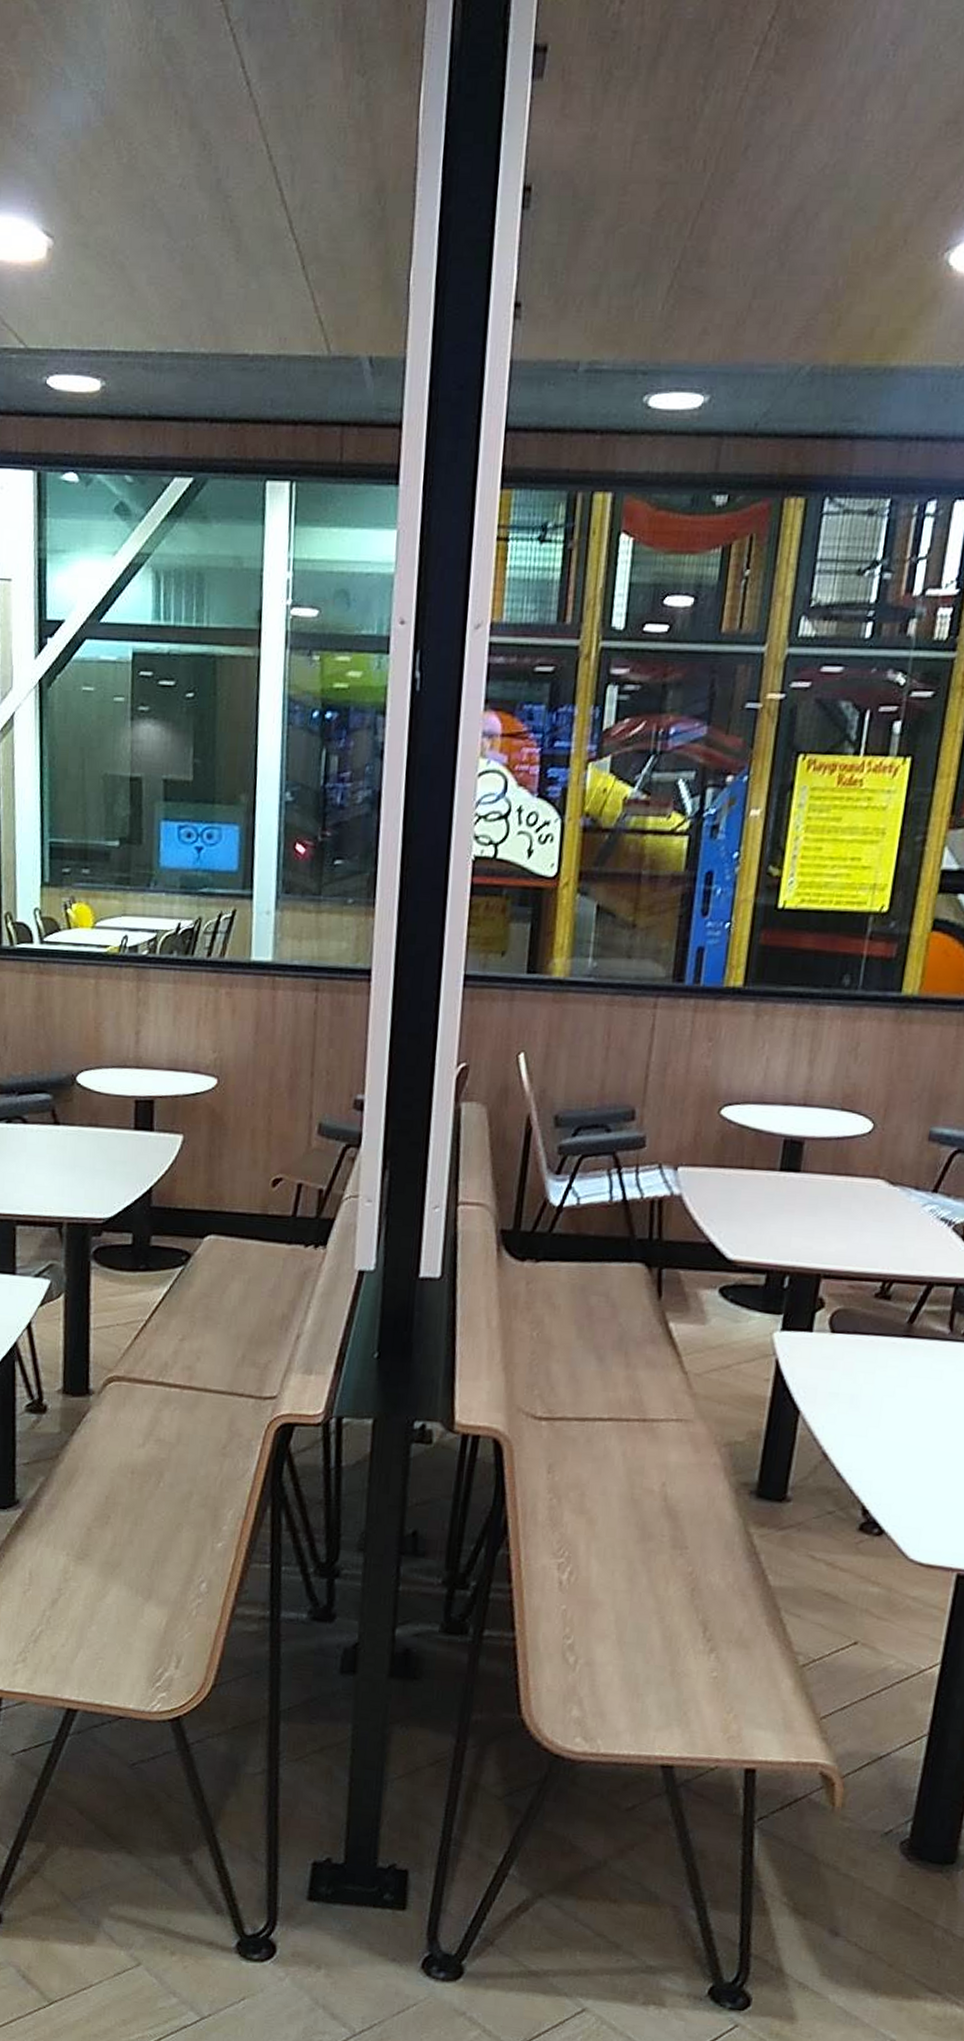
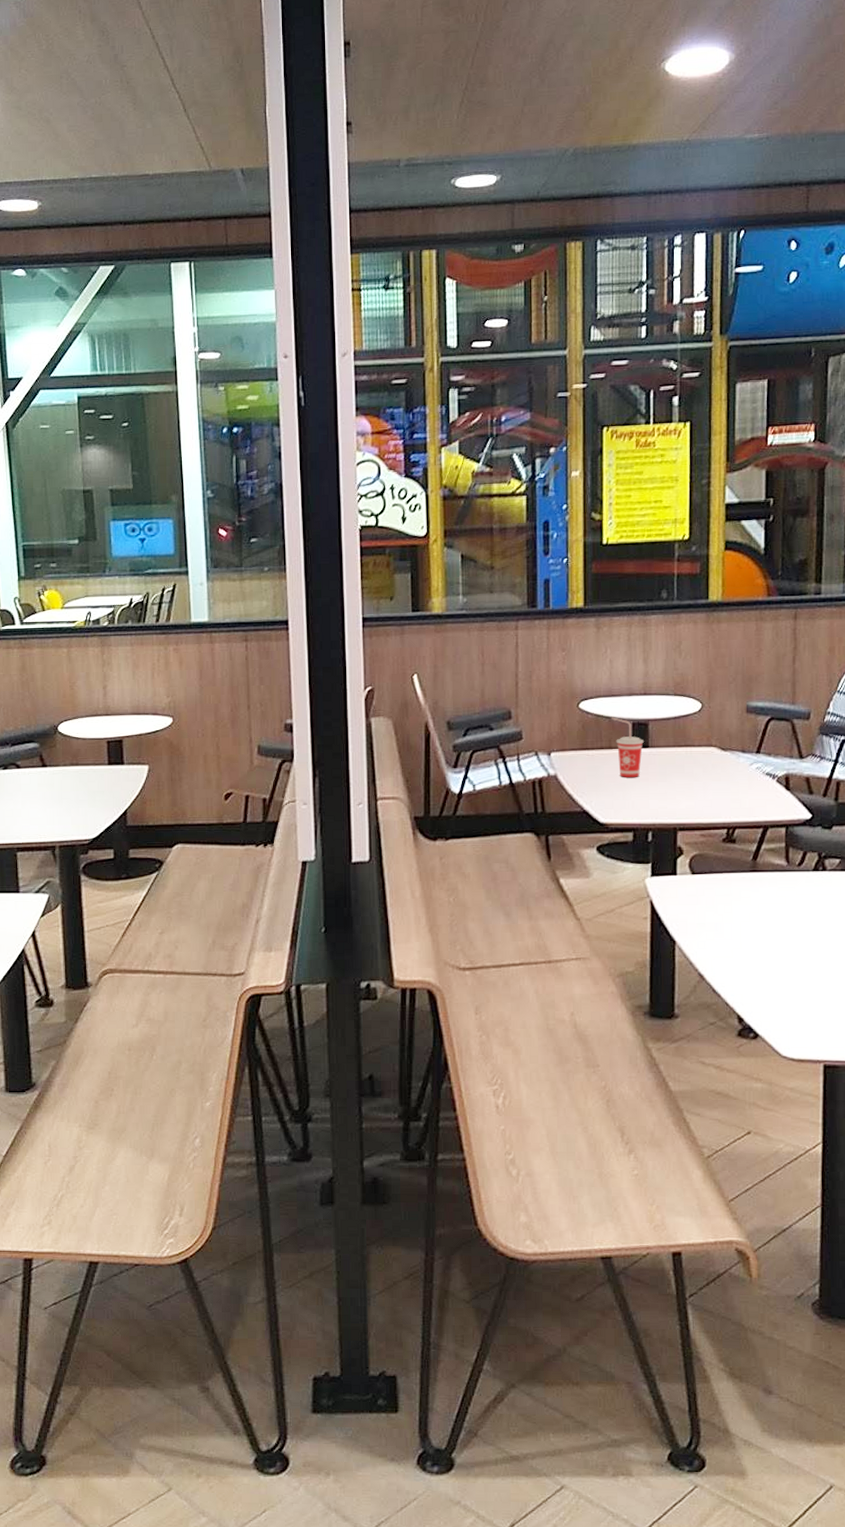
beverage cup: none [758,1130,795,1208] -> present [611,717,644,777]

